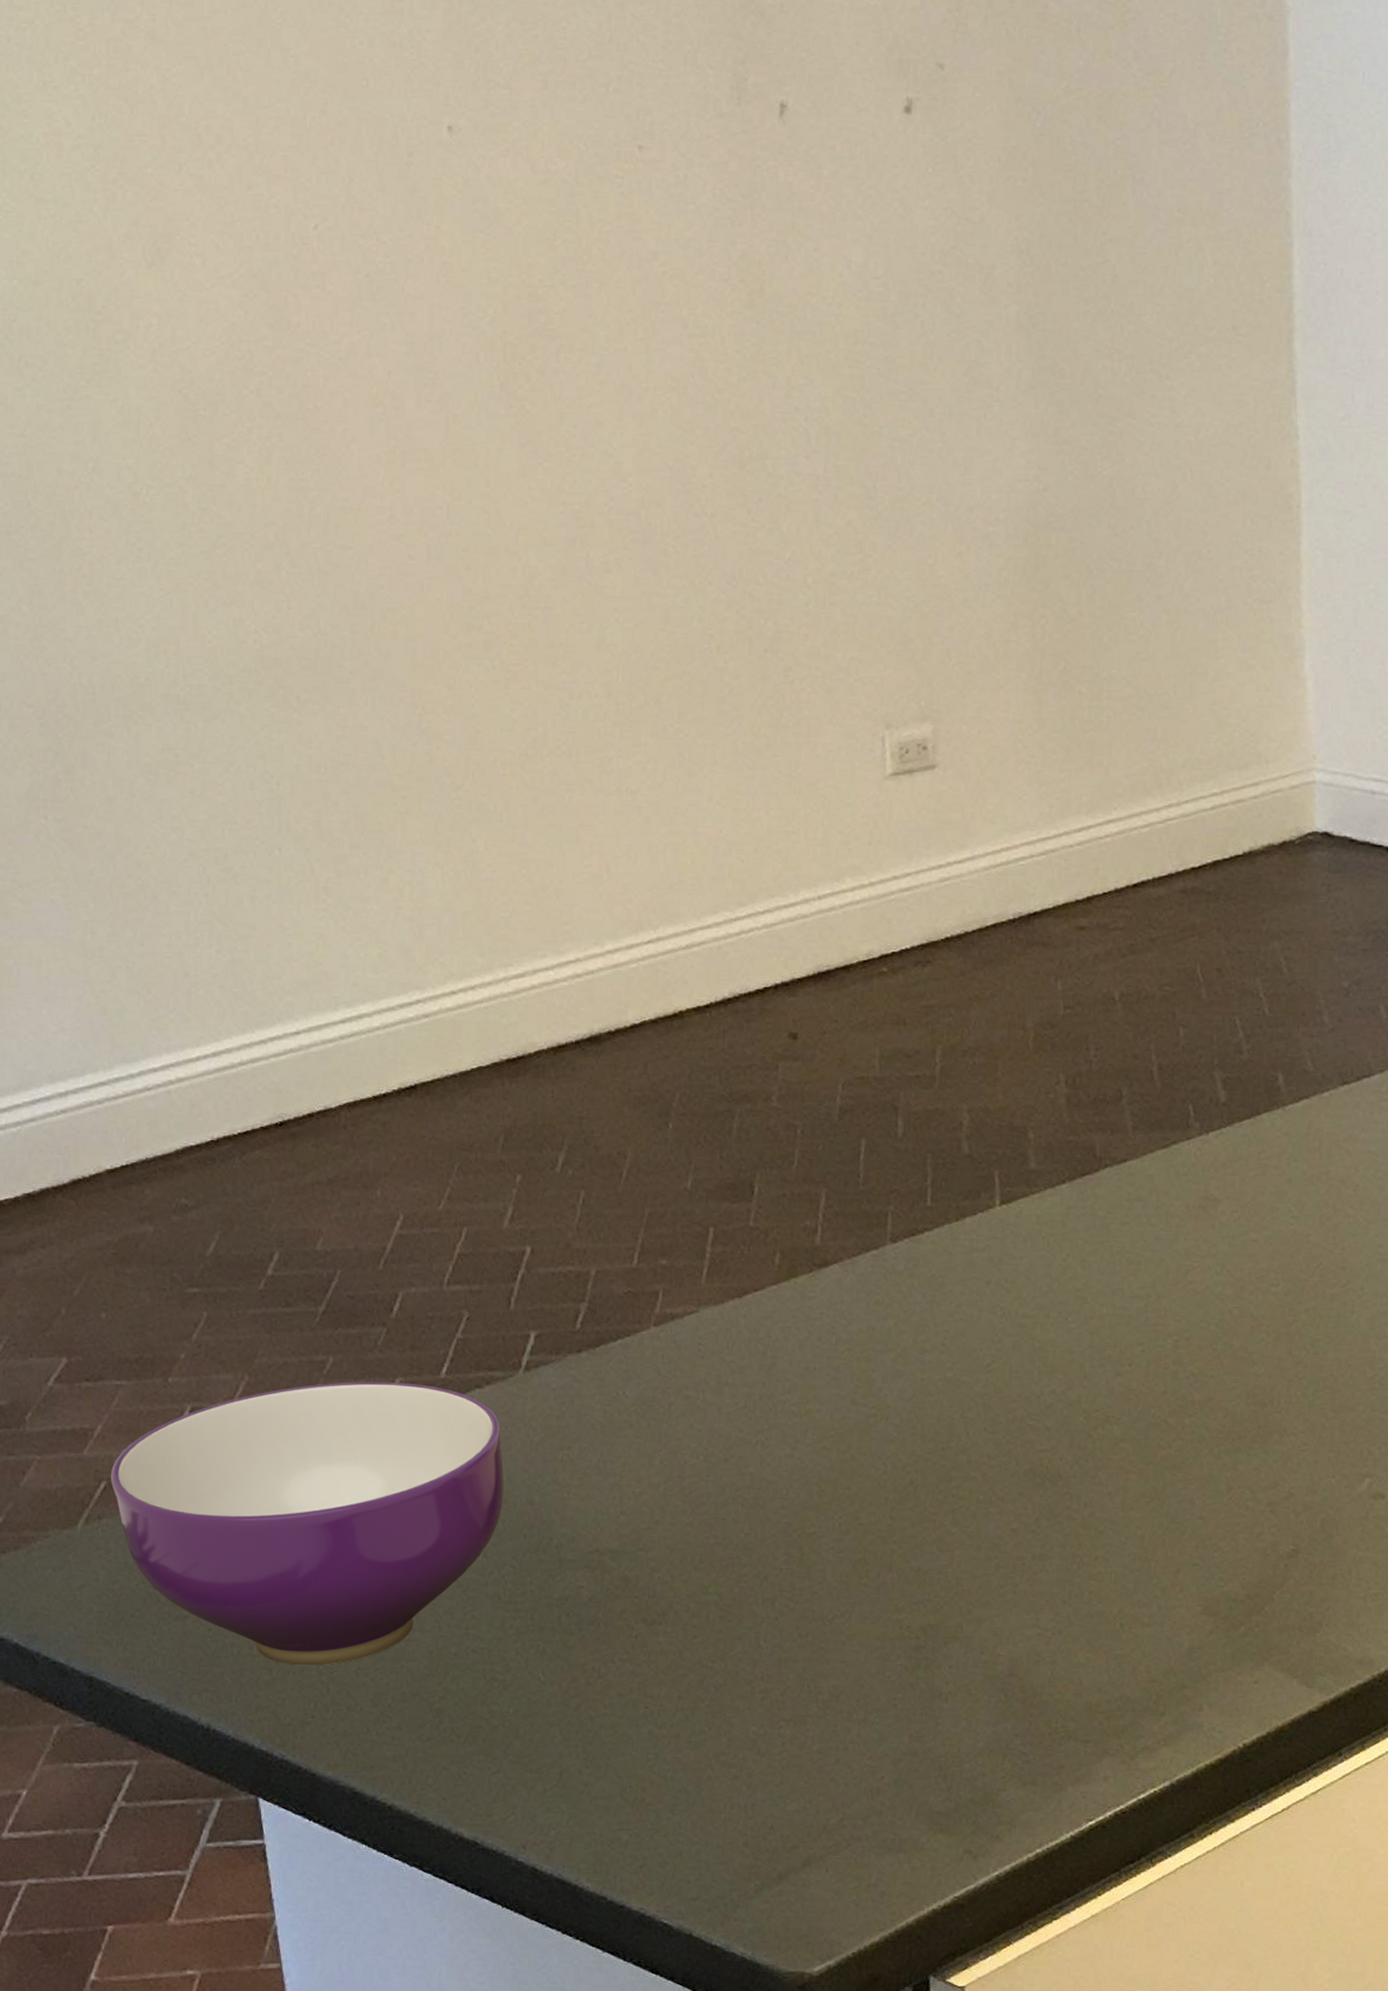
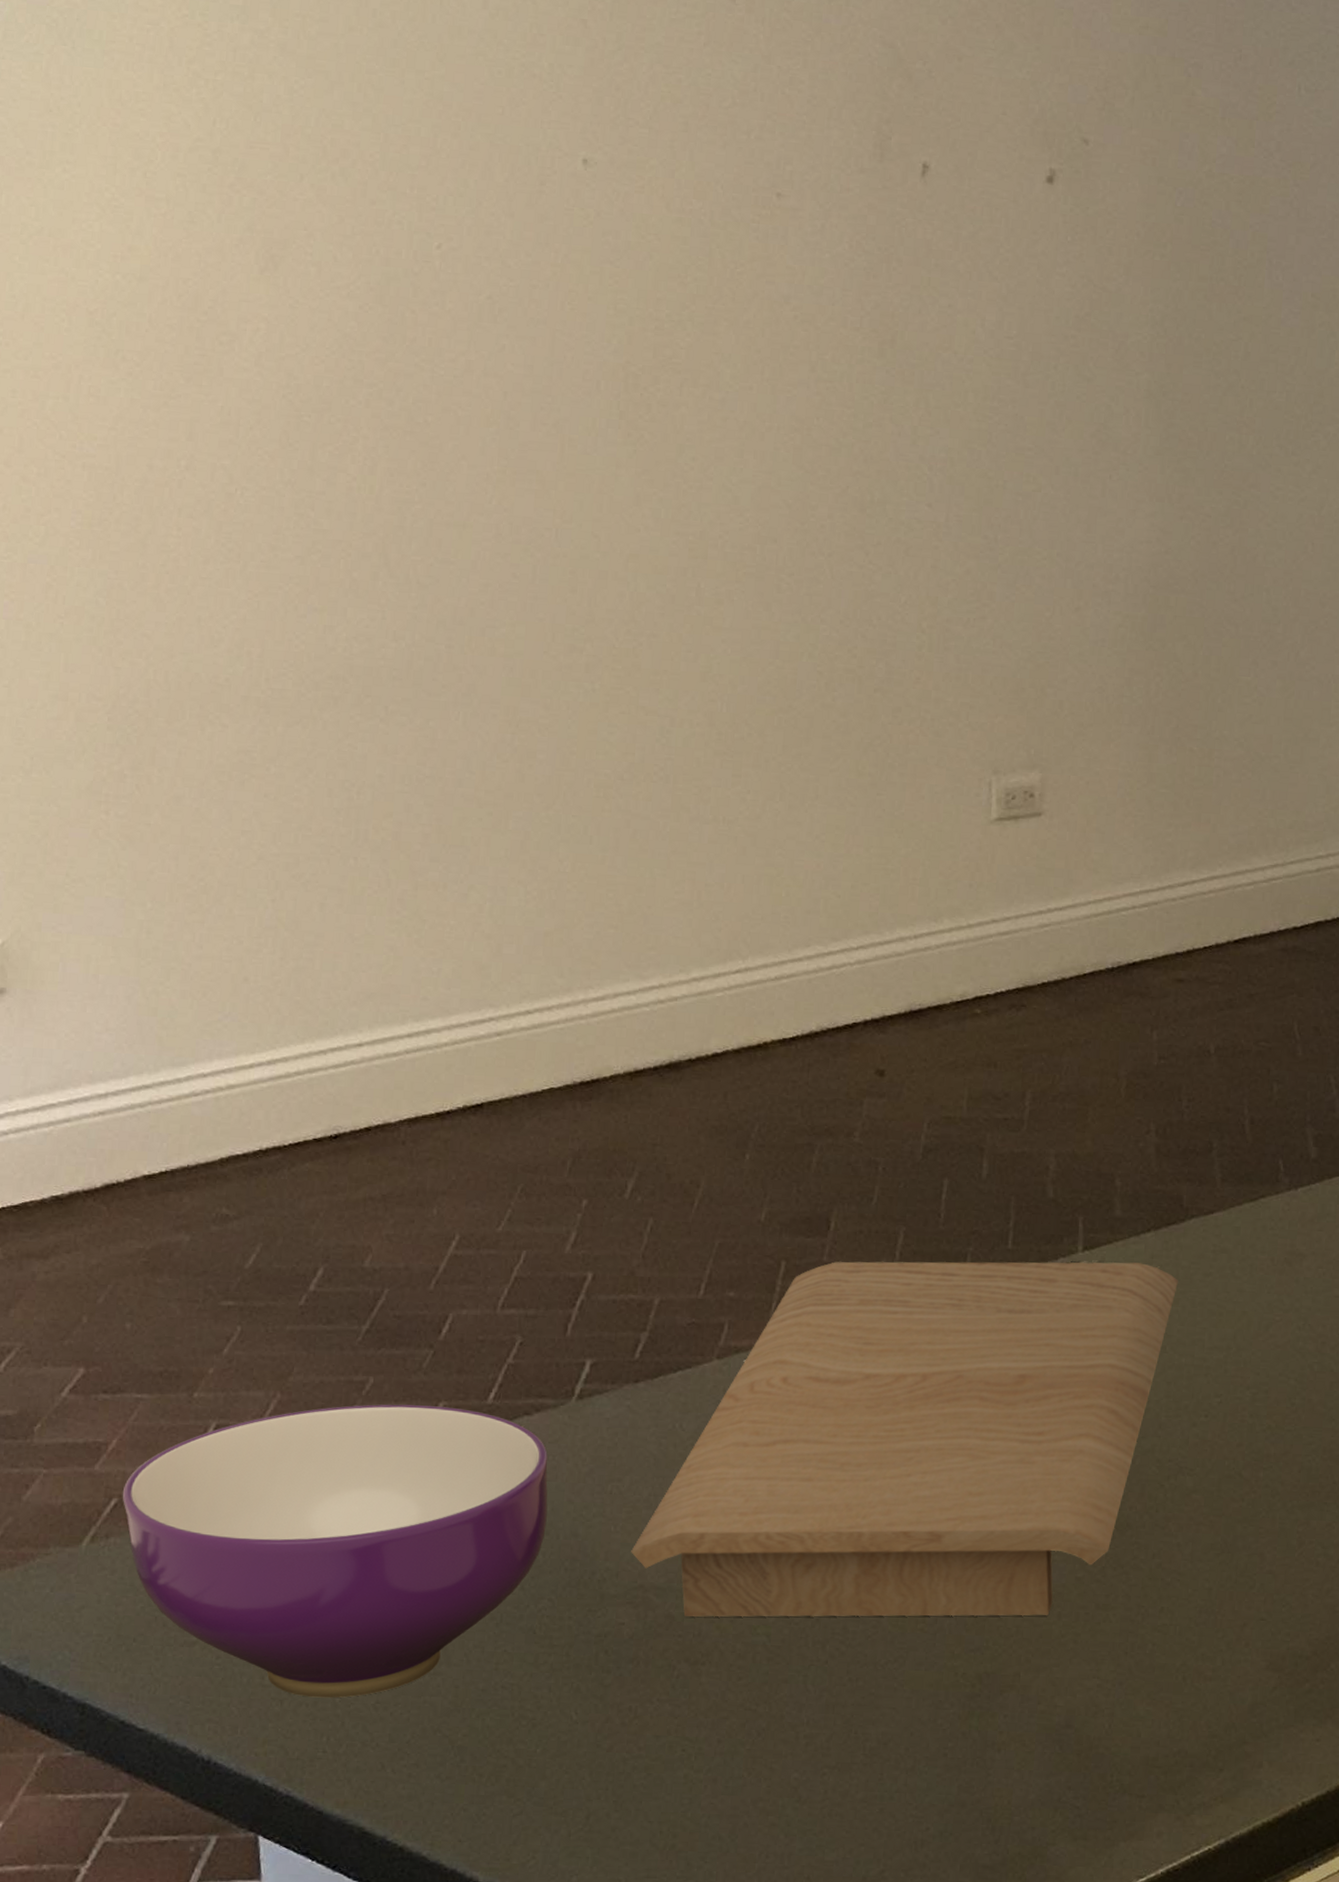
cutting board: none [585,1214,1095,1578] -> present [631,1261,1178,1617]

